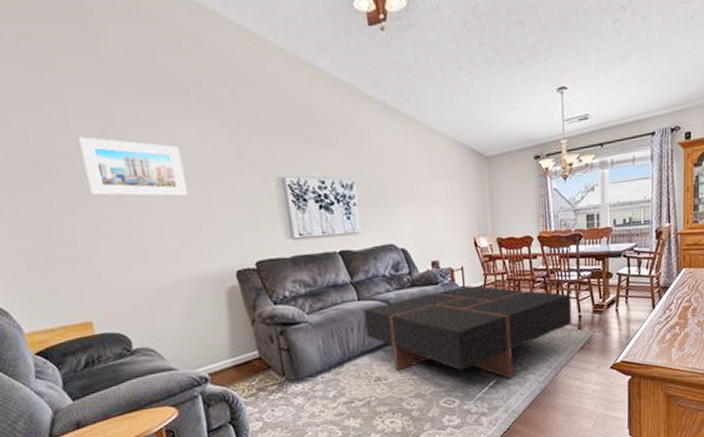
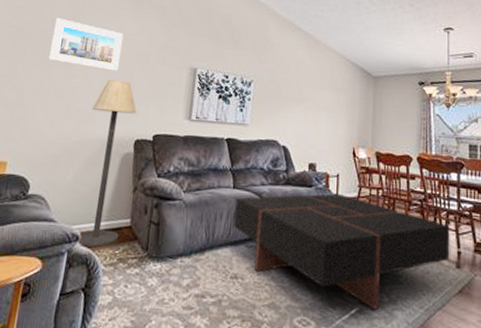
floor lamp: none [171,206,251,387] -> present [78,79,137,247]

